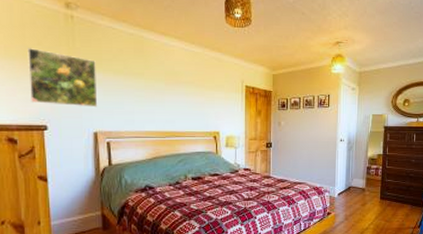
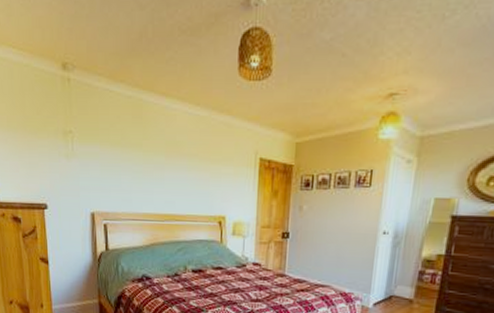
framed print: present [27,48,98,108] -> none [28,118,95,185]

